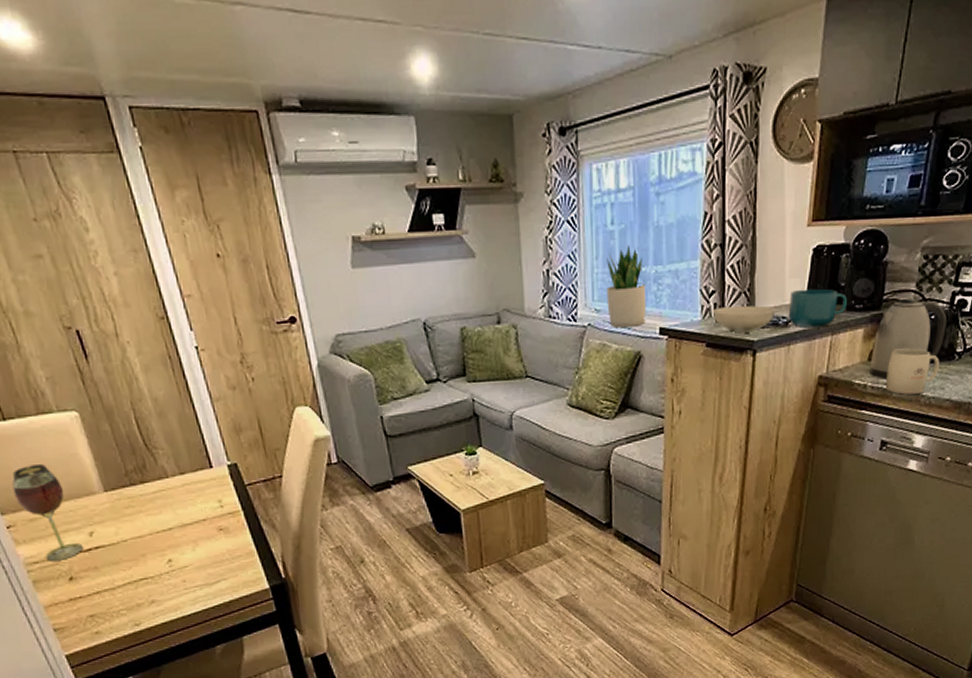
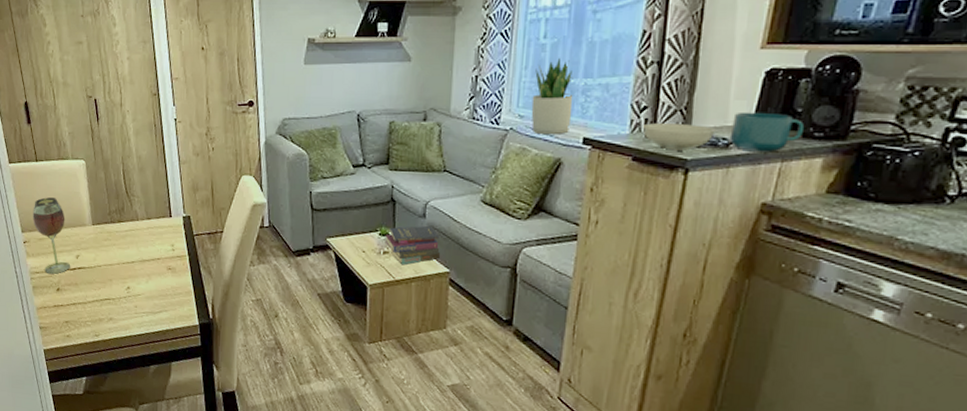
books: none [472,437,533,484] -> present [385,225,440,265]
kettle: present [869,299,947,379] -> none [827,131,936,216]
mug: present [885,348,940,395] -> none [846,184,924,237]

